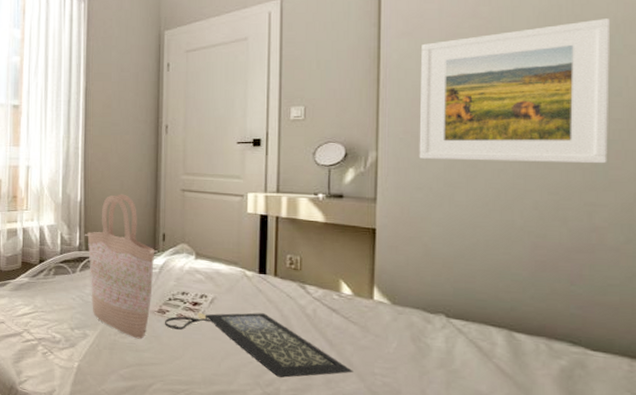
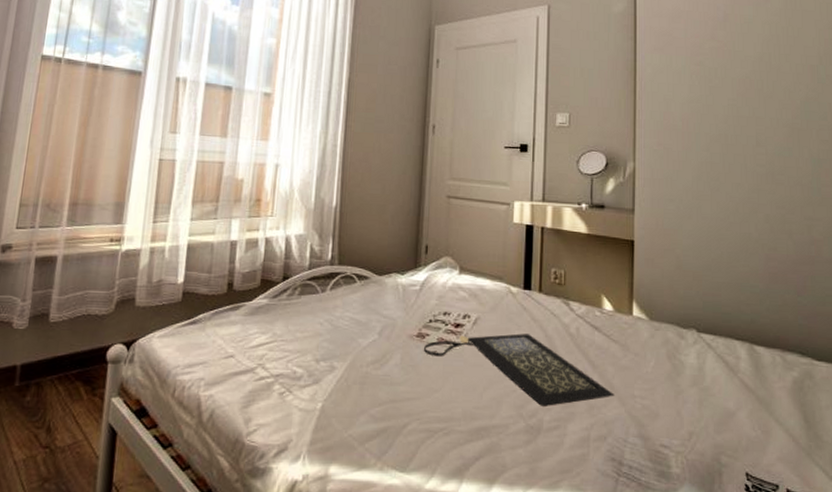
shopping bag: present [85,194,158,339] -> none [339,199,419,370]
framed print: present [419,18,610,164] -> none [670,50,820,181]

